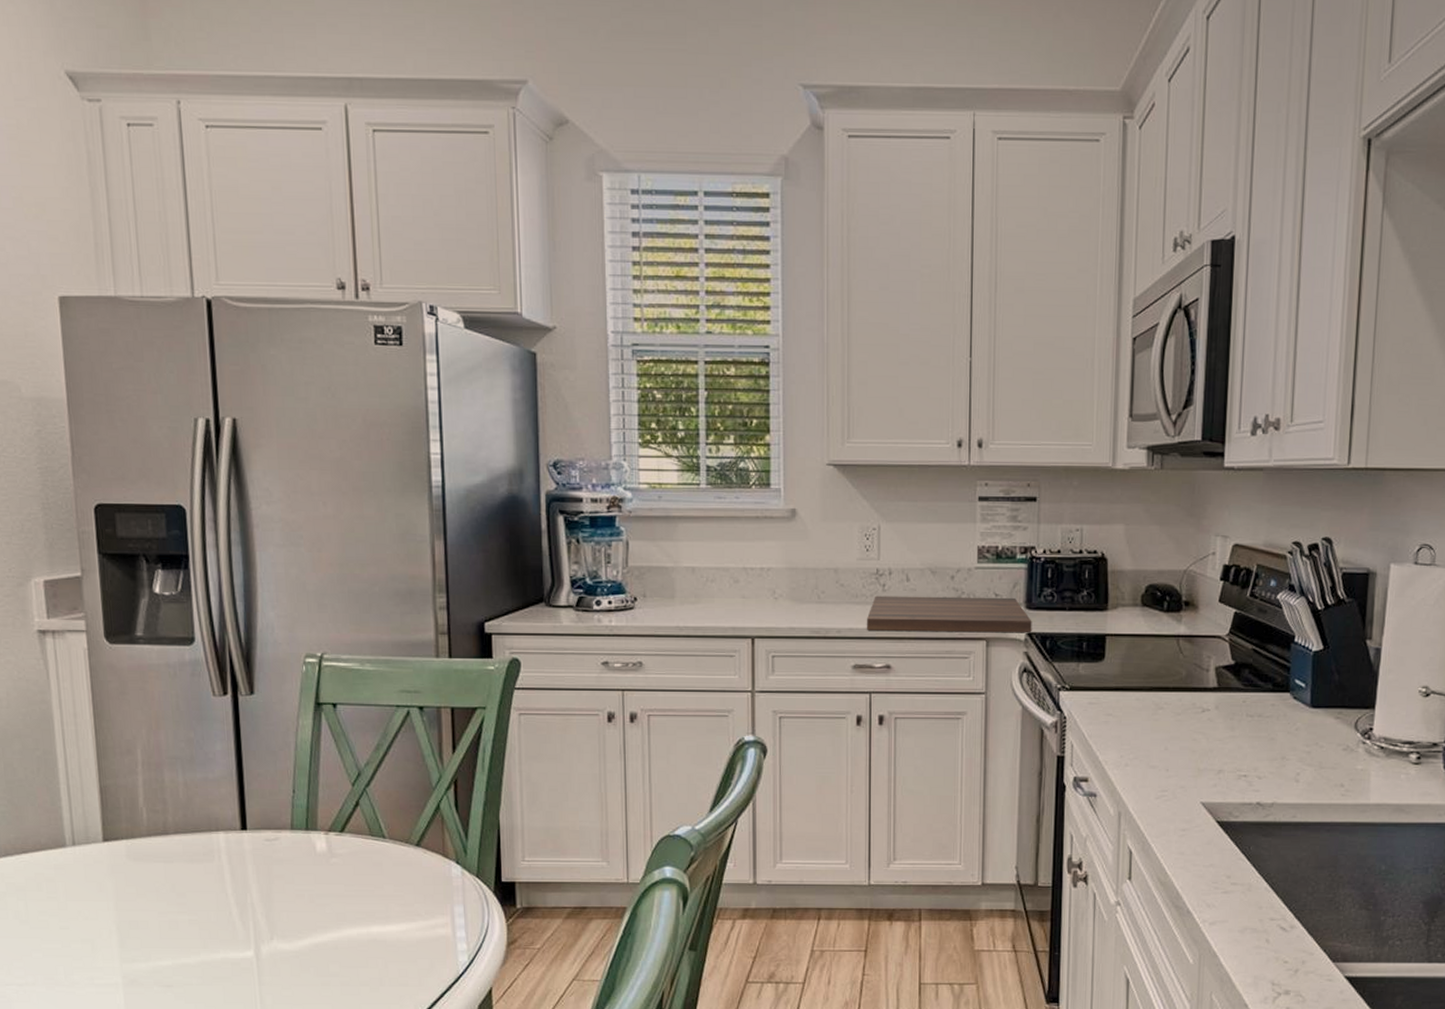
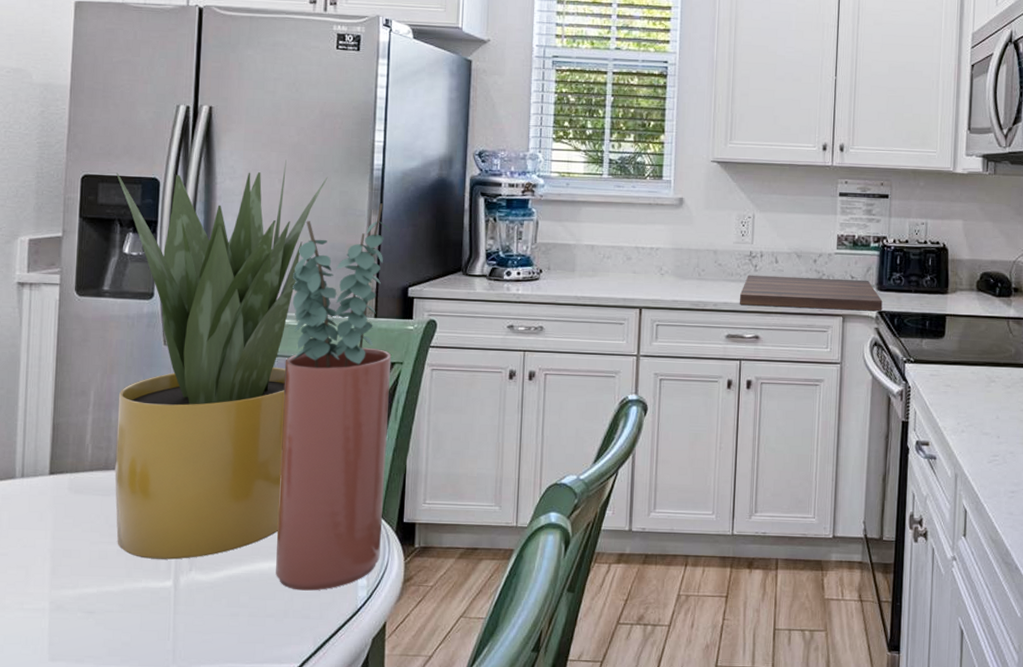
planter: none [134,478,380,928] -> present [114,159,328,560]
vase: none [350,526,479,957] -> present [276,203,392,591]

